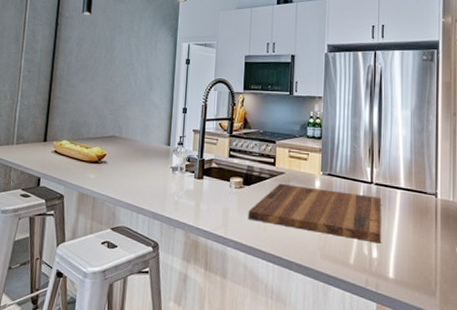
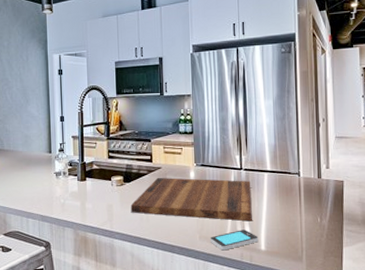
smartphone: none [332,251,387,274] -> present [210,229,259,251]

